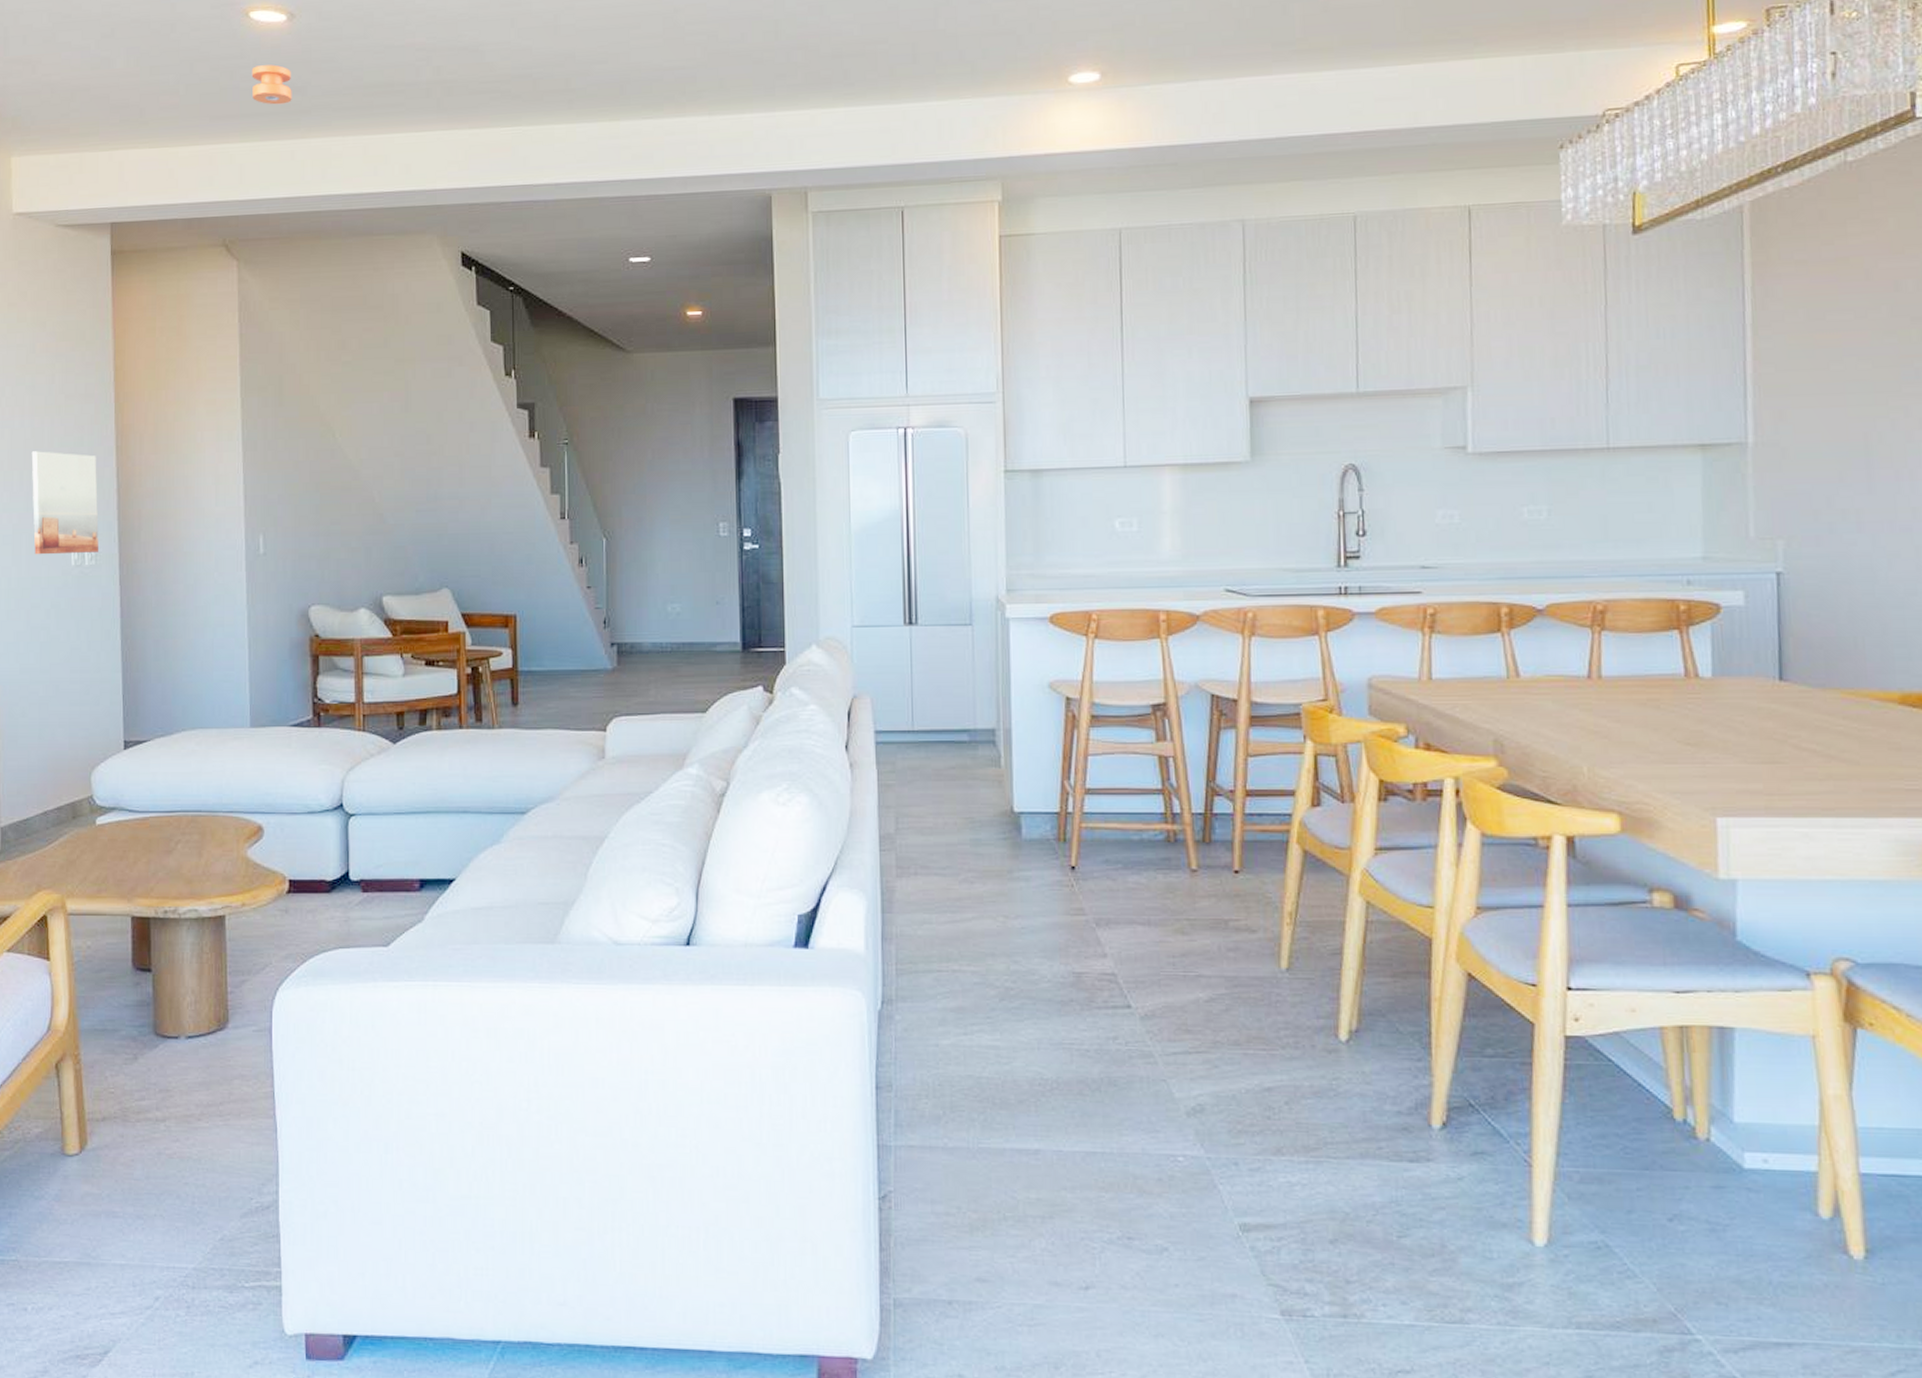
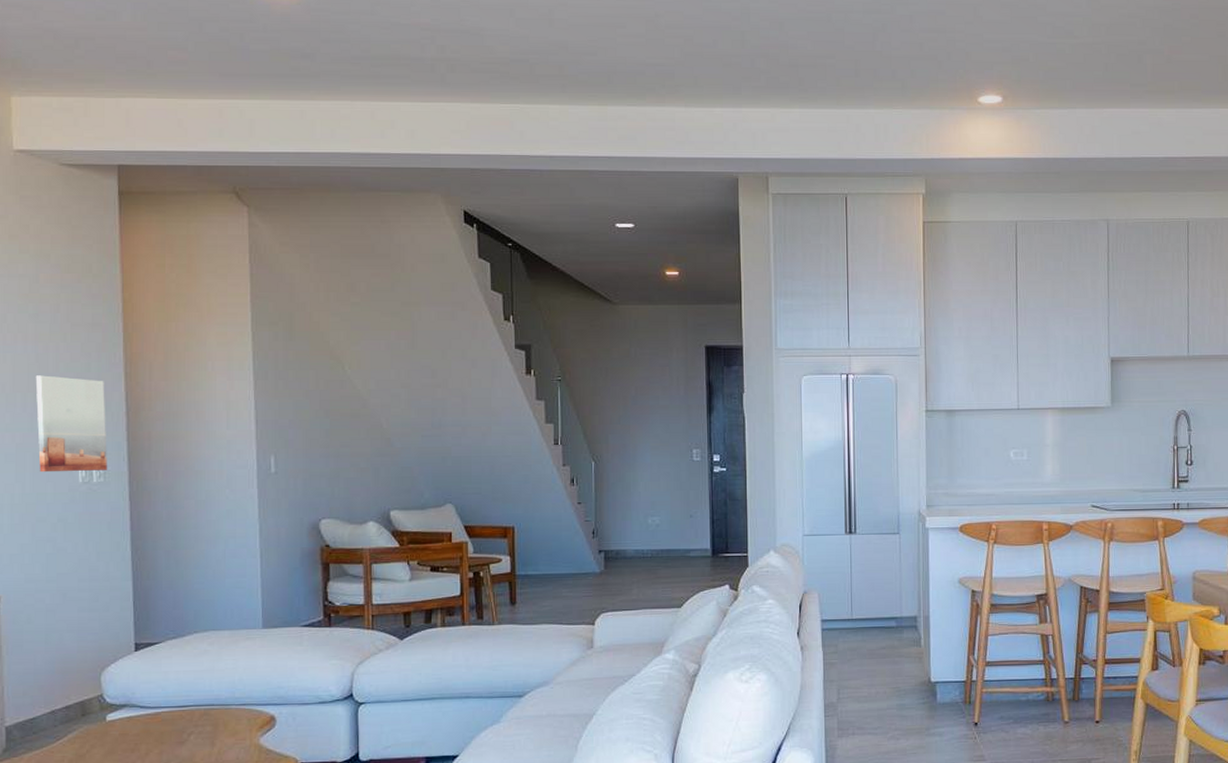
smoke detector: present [251,64,292,105] -> none [261,31,302,68]

